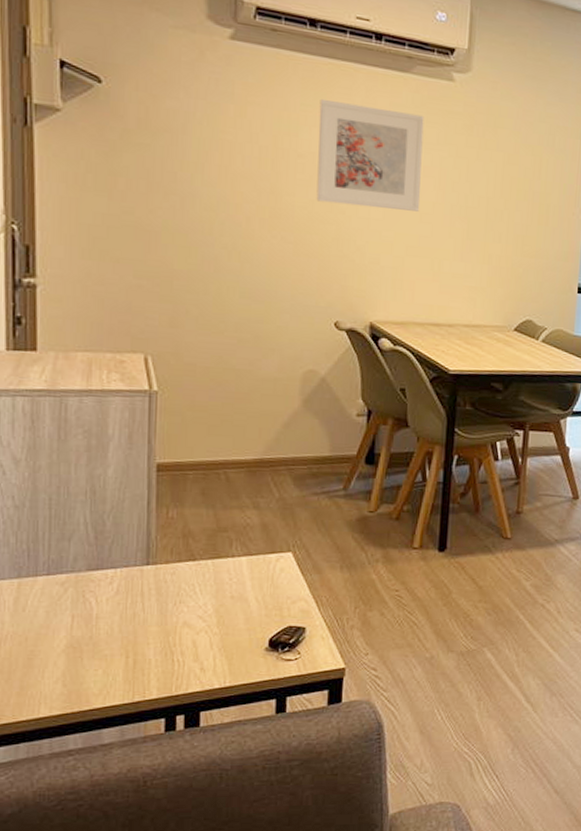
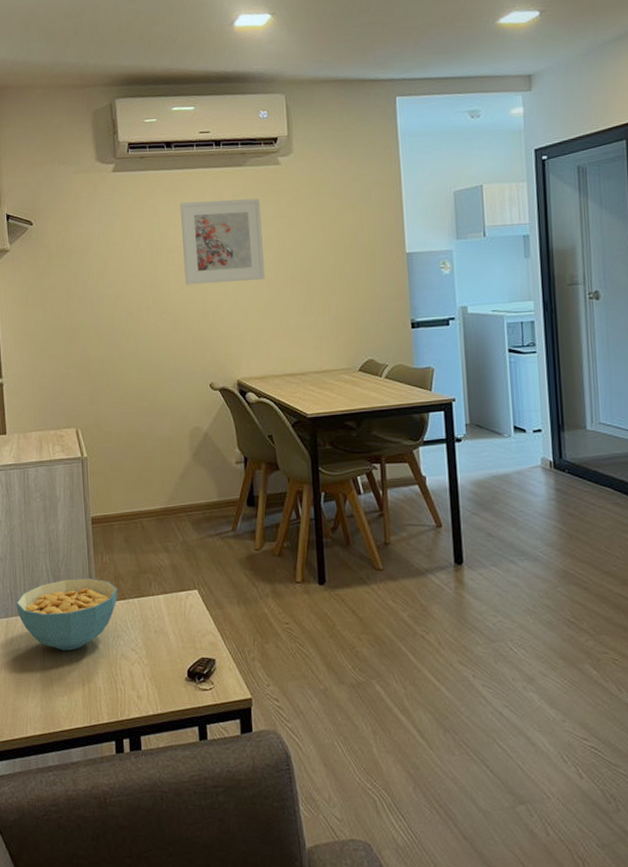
cereal bowl: none [36,534,185,618] -> present [17,578,117,651]

